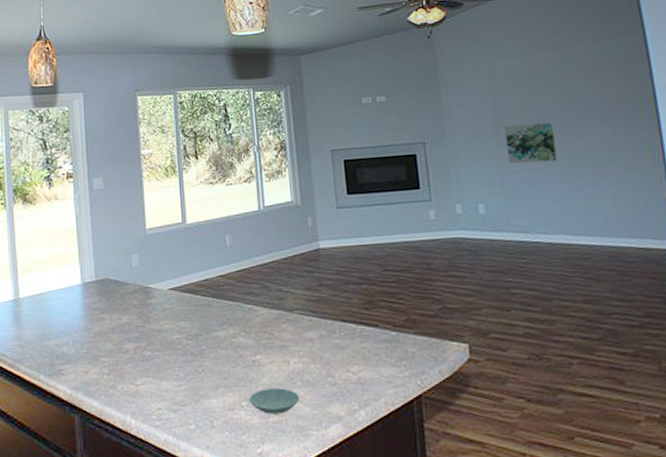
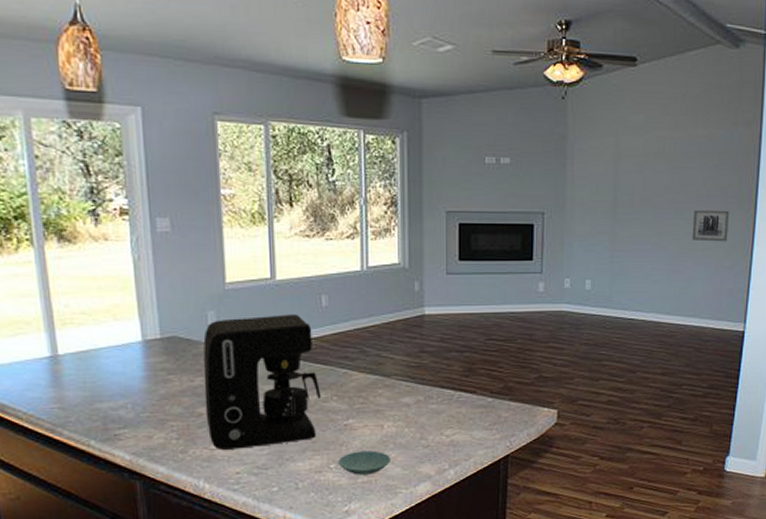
coffee maker: none [129,254,230,385] -> present [203,314,322,450]
wall art: present [504,122,557,164] -> none [621,204,666,243]
wall art: none [585,121,632,155] -> present [691,209,729,242]

